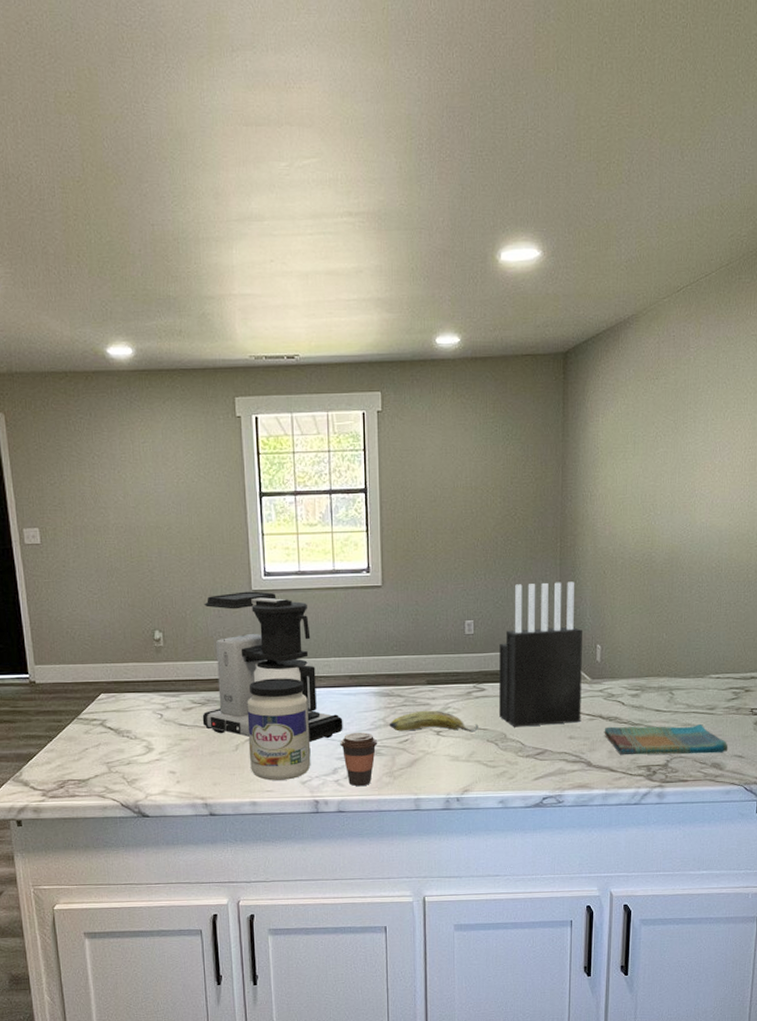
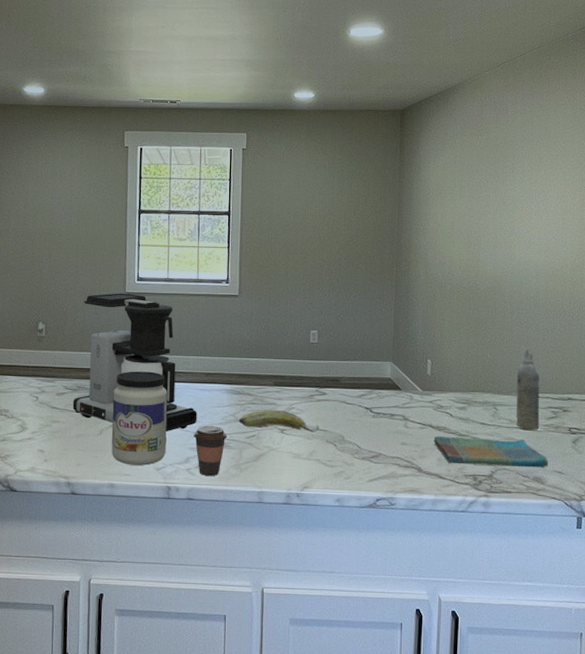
knife block: present [499,581,582,727] -> none [338,301,415,431]
aerosol can: none [693,626,721,715] -> present [516,349,540,431]

